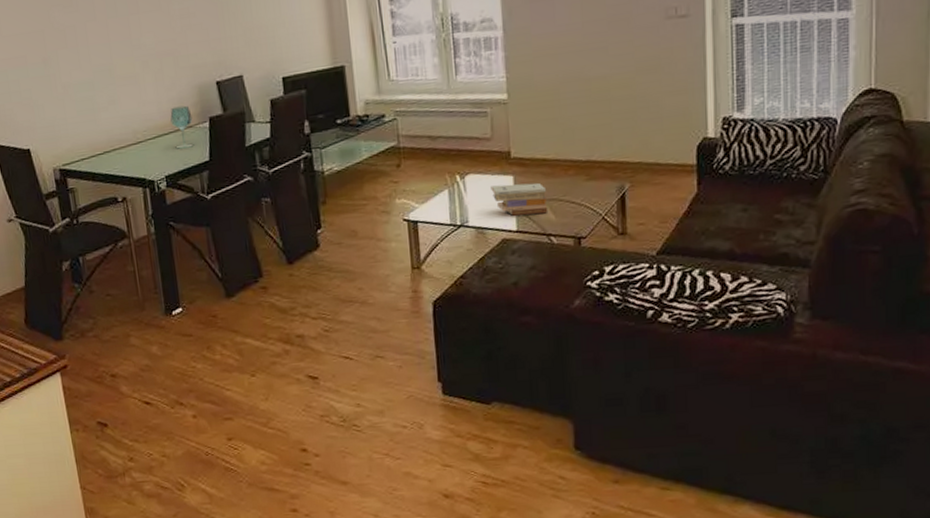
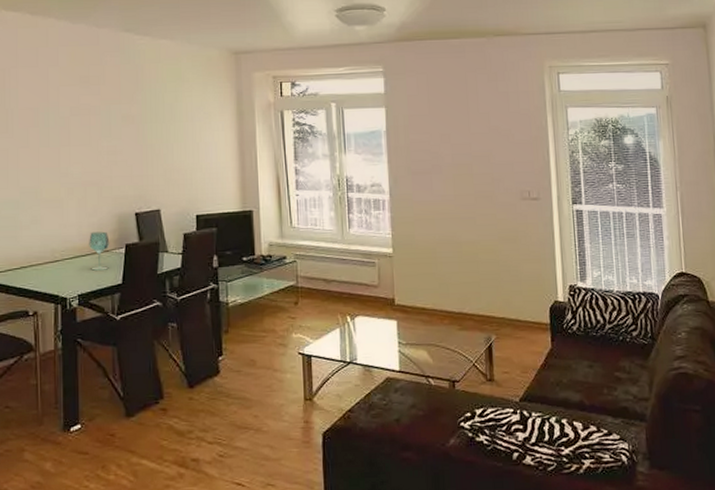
books: present [490,182,549,216] -> none [377,328,427,358]

